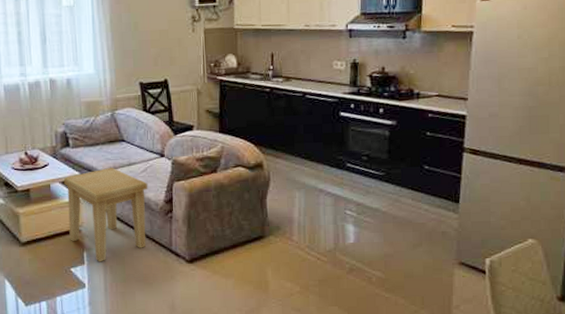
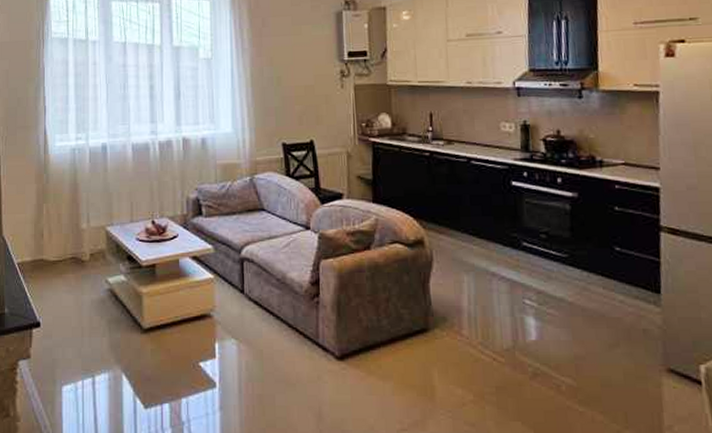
side table: present [63,167,148,262] -> none [194,240,291,356]

